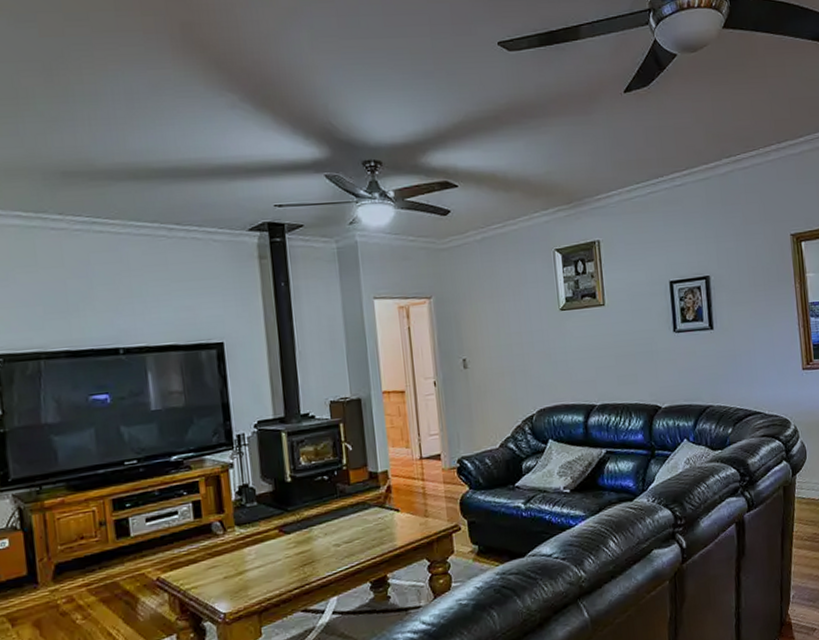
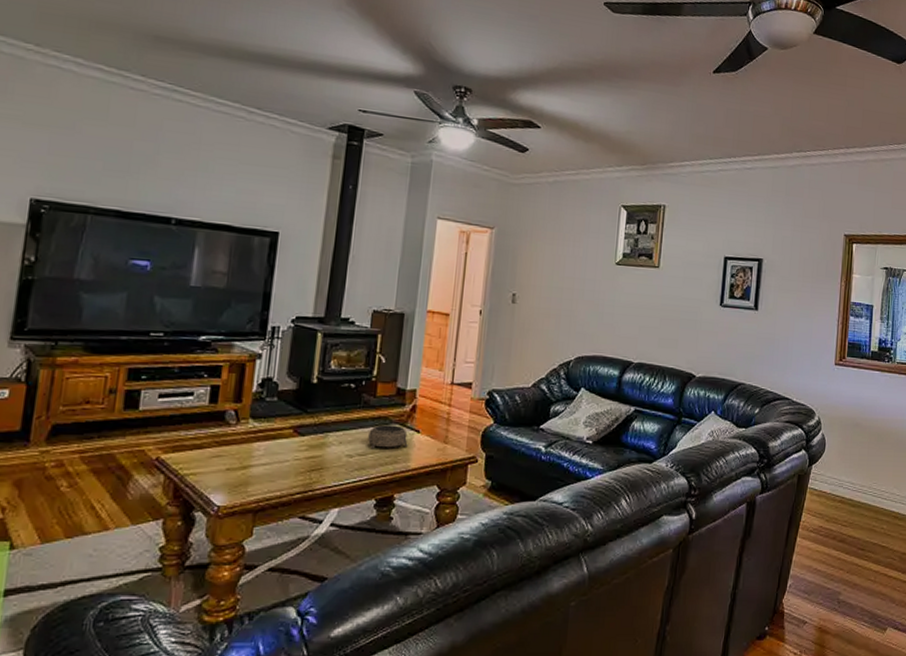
decorative bowl: none [350,508,391,535] -> present [368,425,408,449]

